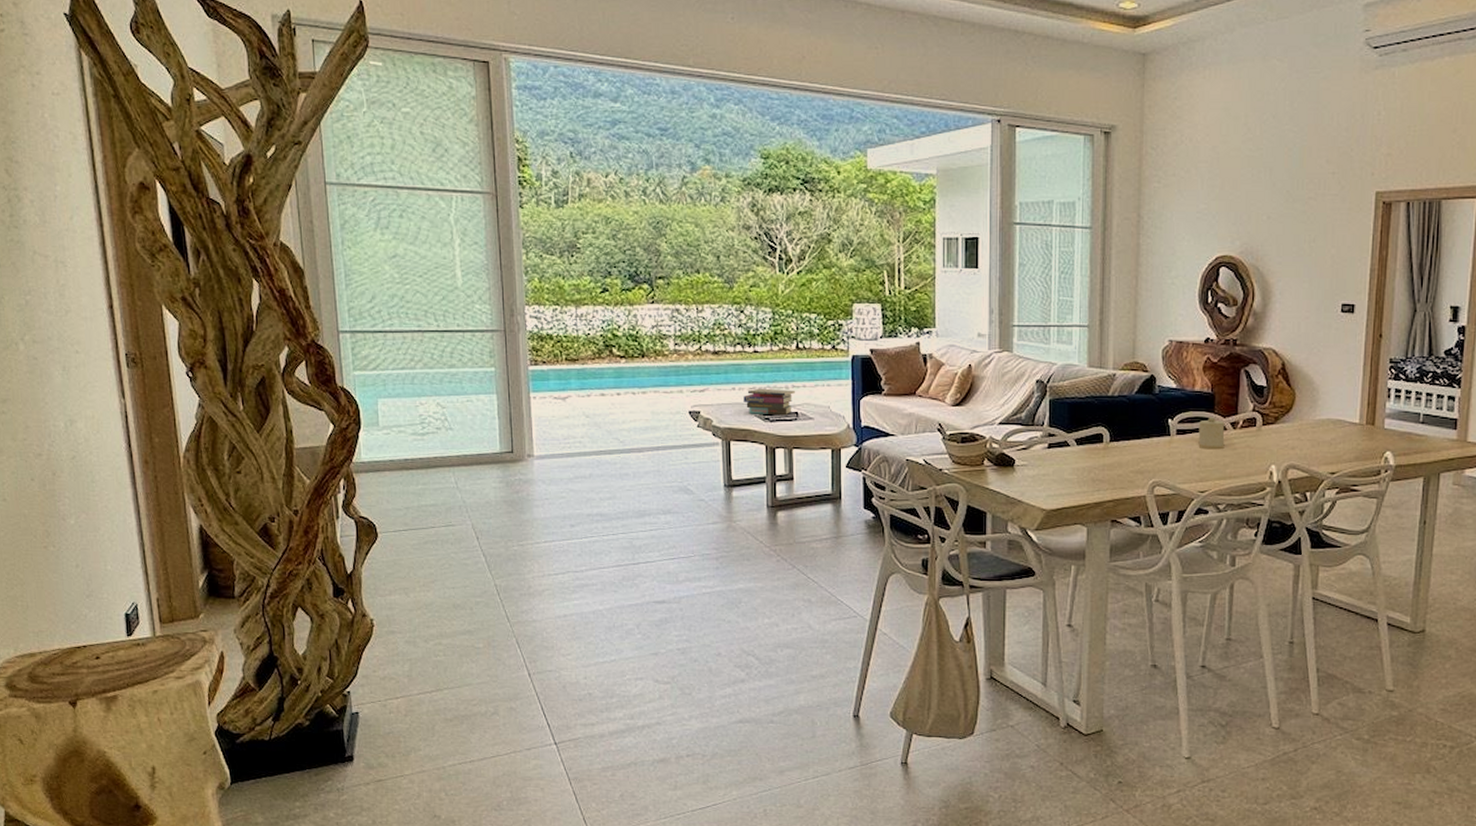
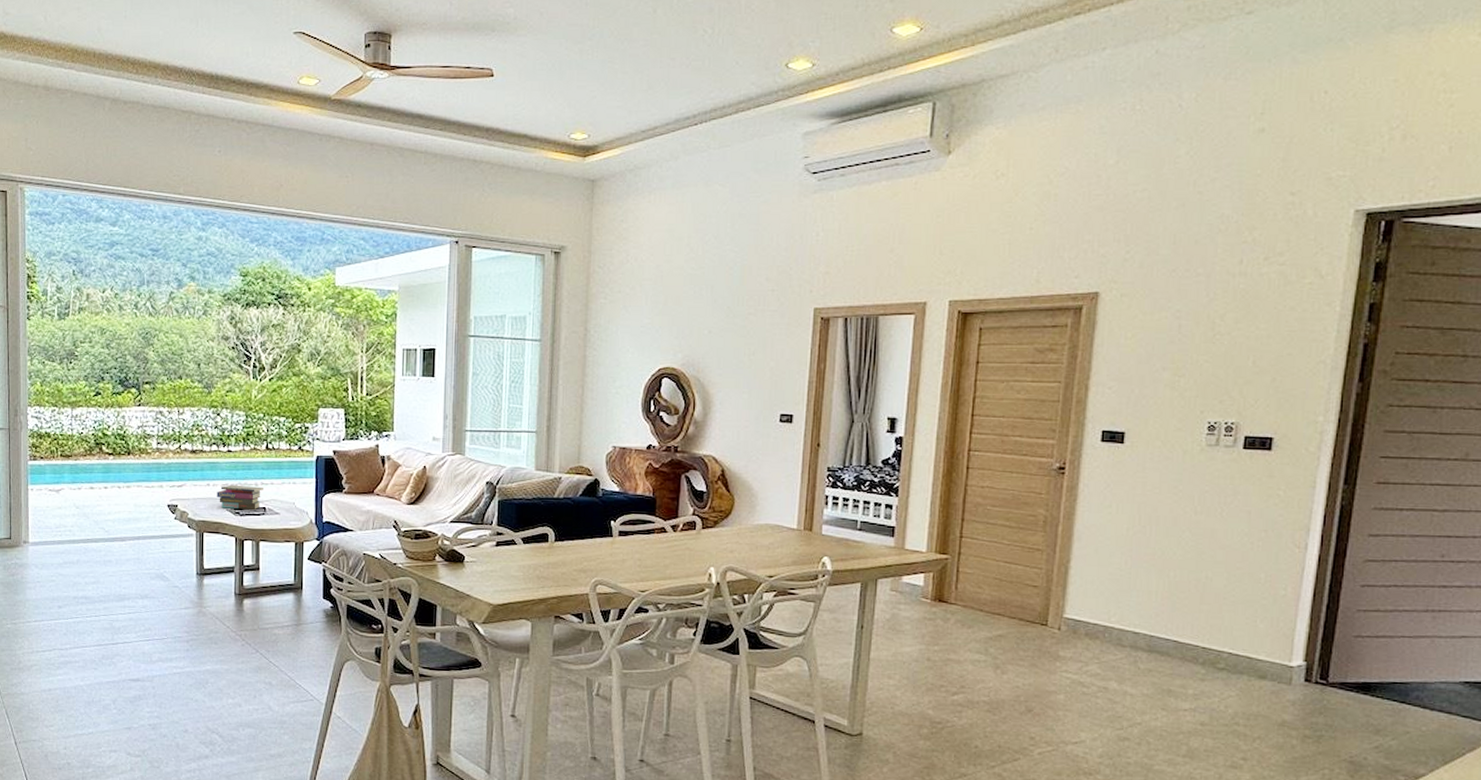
candle: present [1198,417,1225,450] -> none [639,519,666,551]

